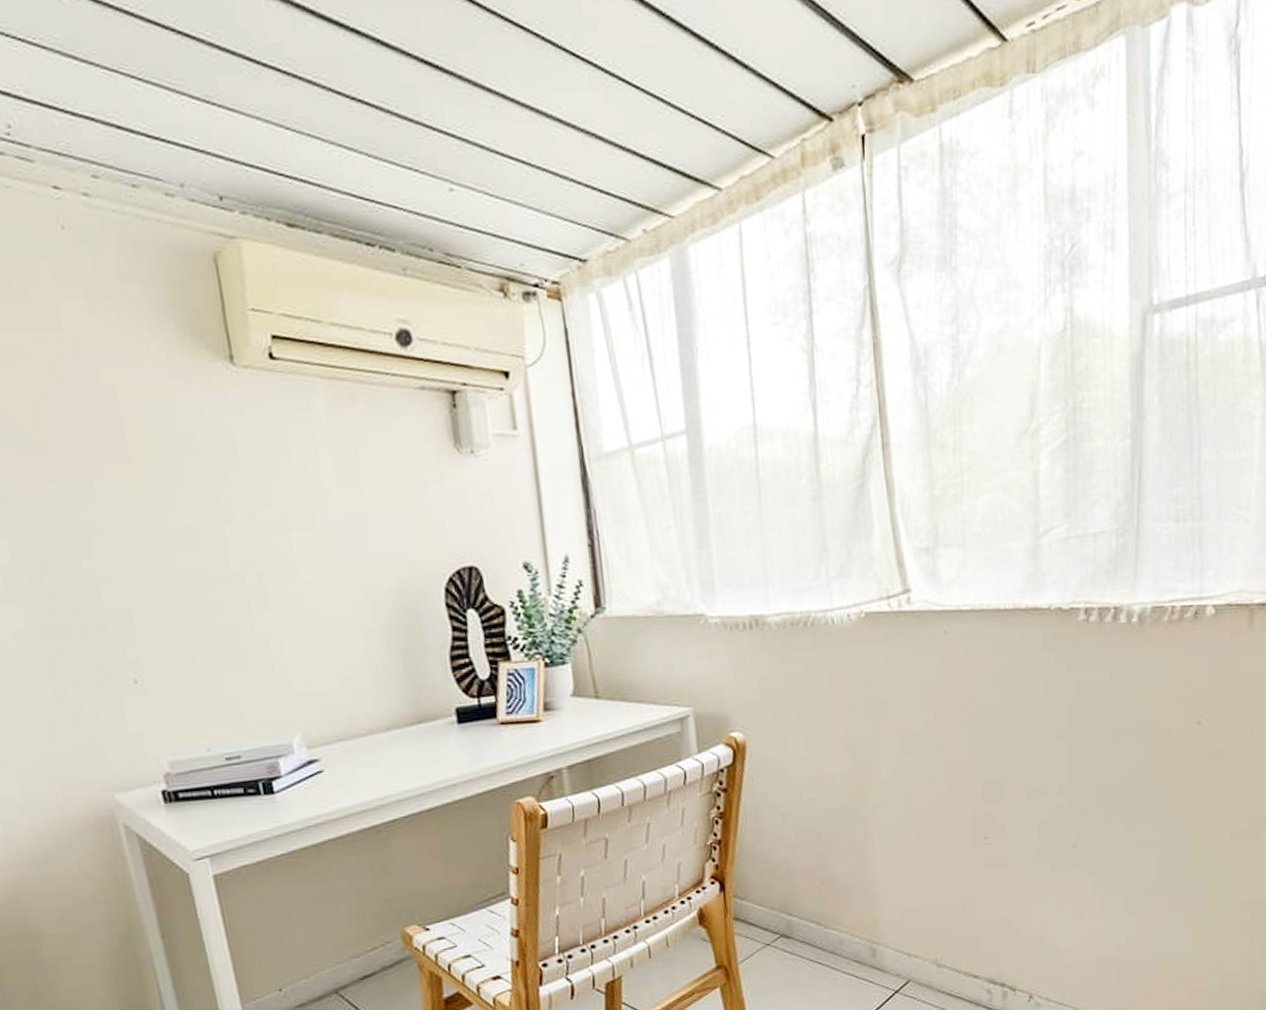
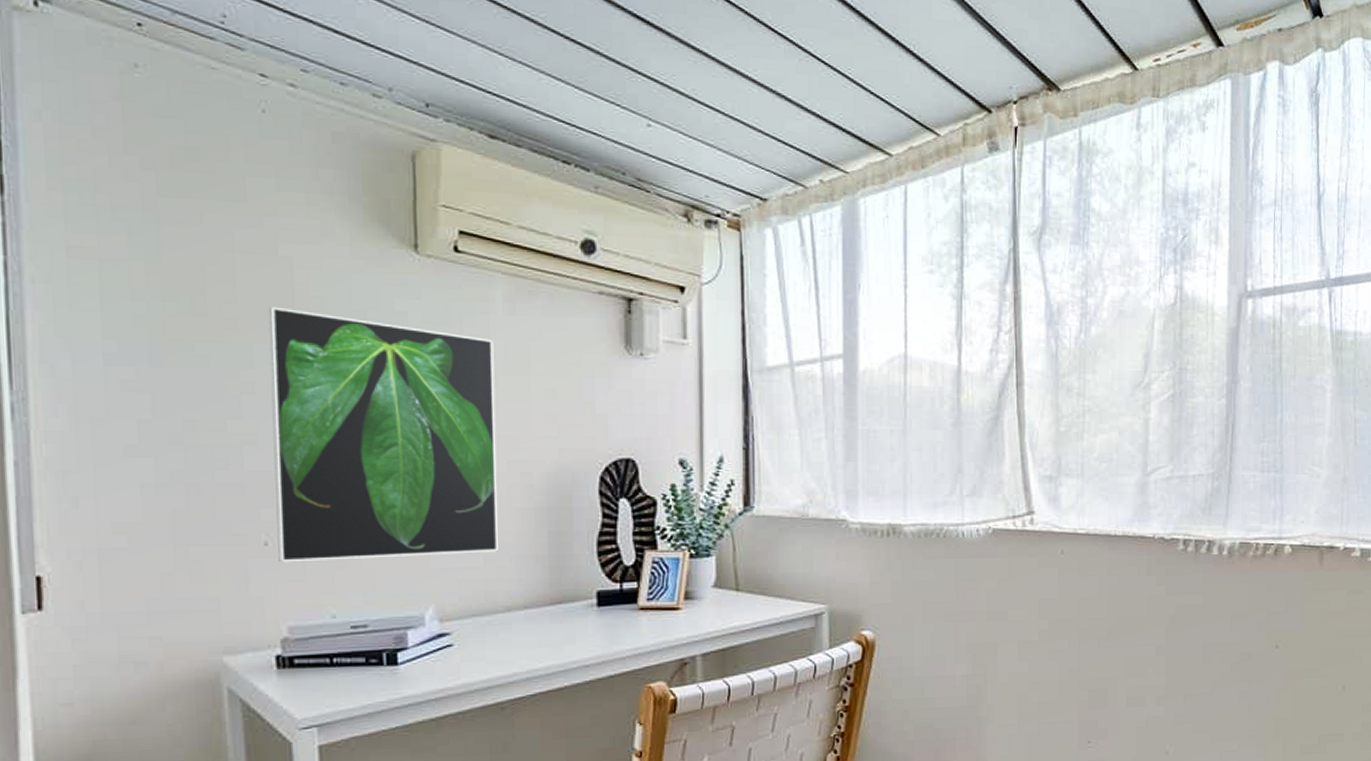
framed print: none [100,437,354,699] -> present [268,306,499,563]

